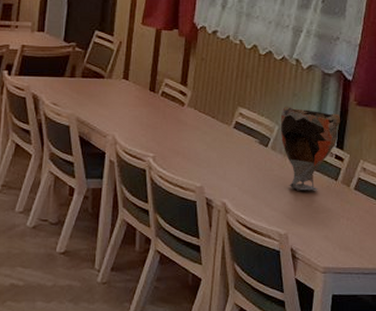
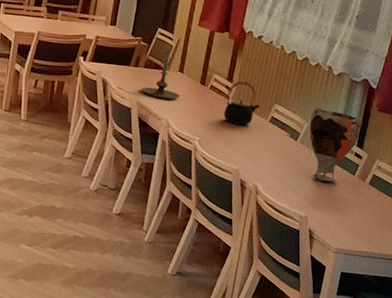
candle holder: none [80,57,127,112] -> present [141,52,180,100]
teapot: none [180,83,221,135] -> present [224,81,260,126]

